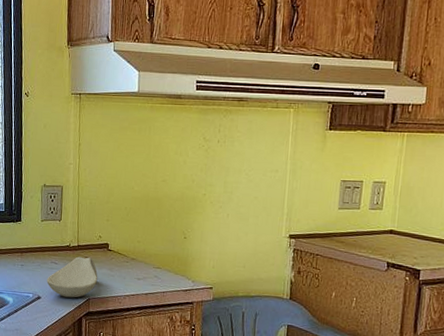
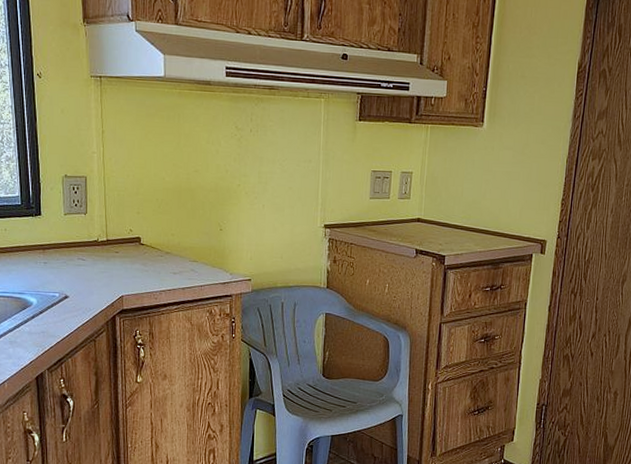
spoon rest: present [47,256,98,298] -> none [74,251,131,296]

